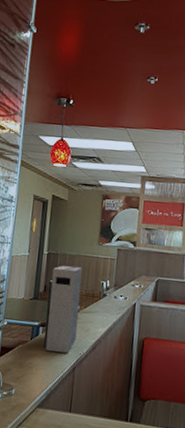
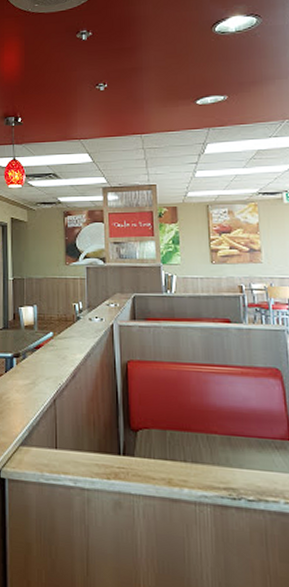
air purifier: present [43,266,83,353] -> none [17,290,54,384]

